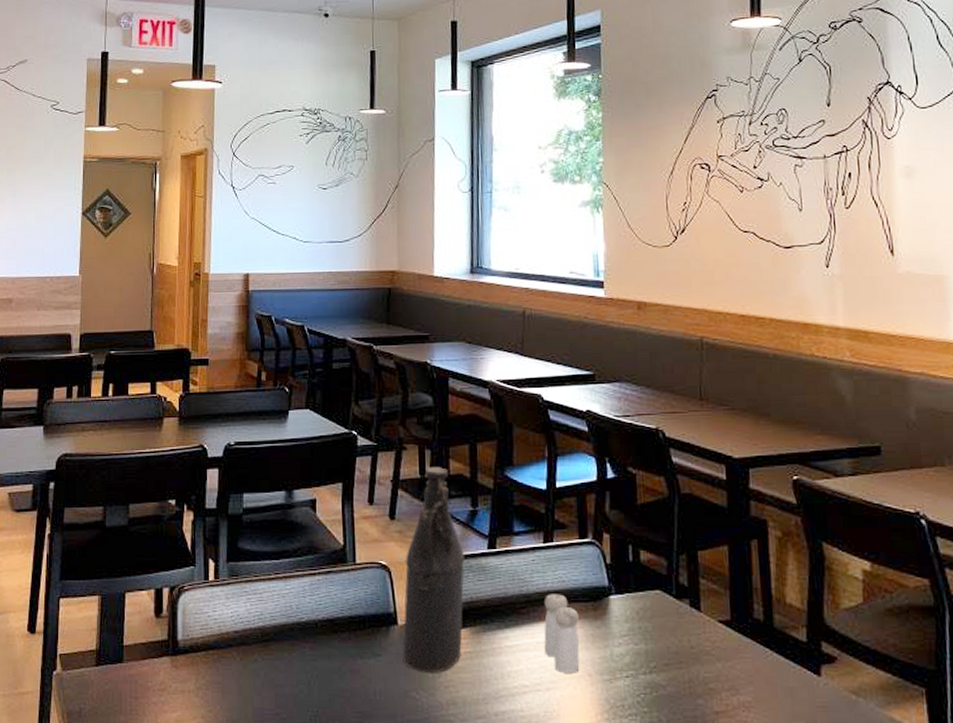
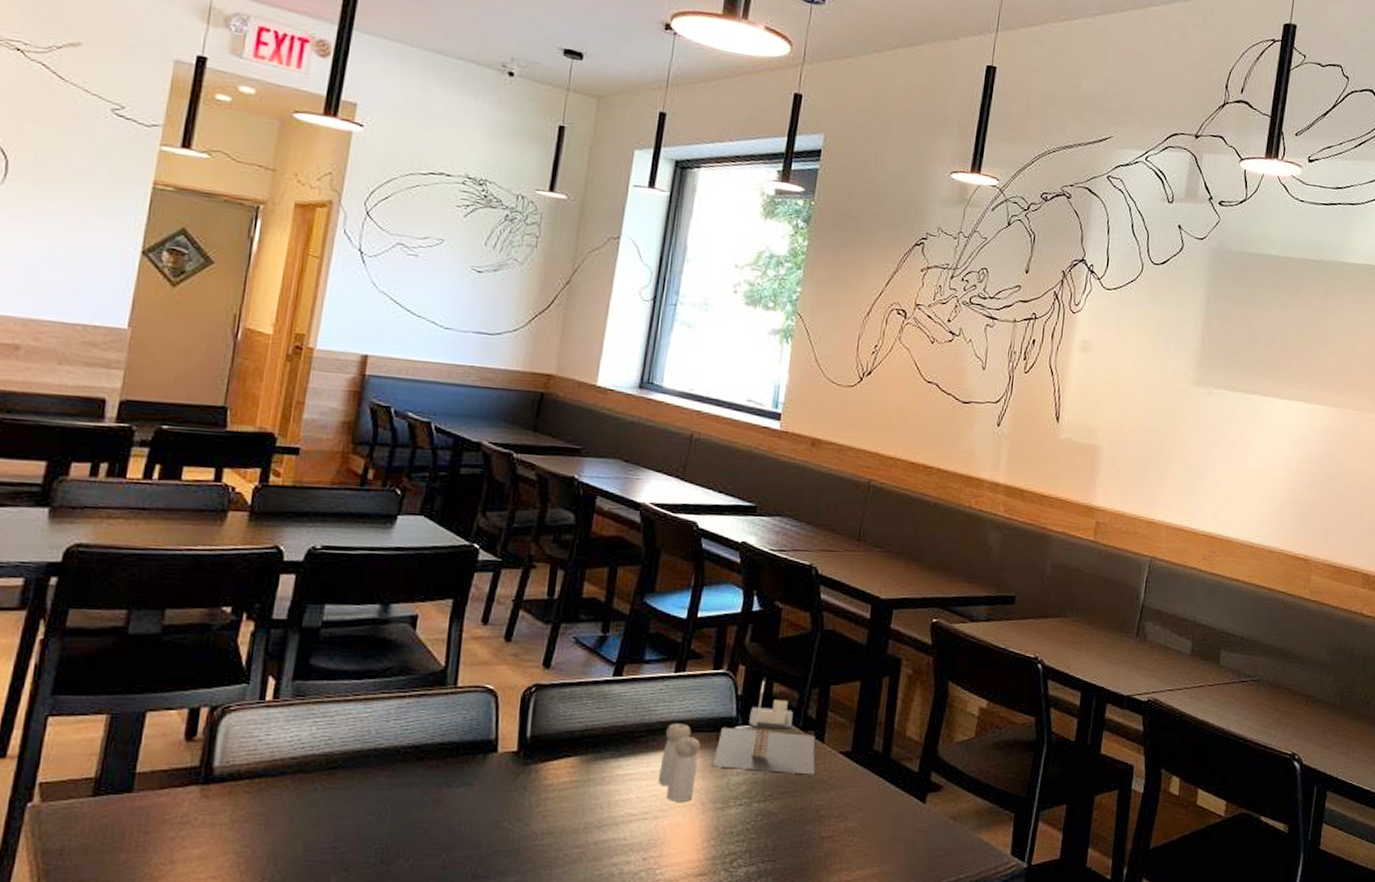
bottle: present [402,467,465,673] -> none [498,588,587,802]
napkin holder: none [593,549,696,646] -> present [712,681,816,775]

